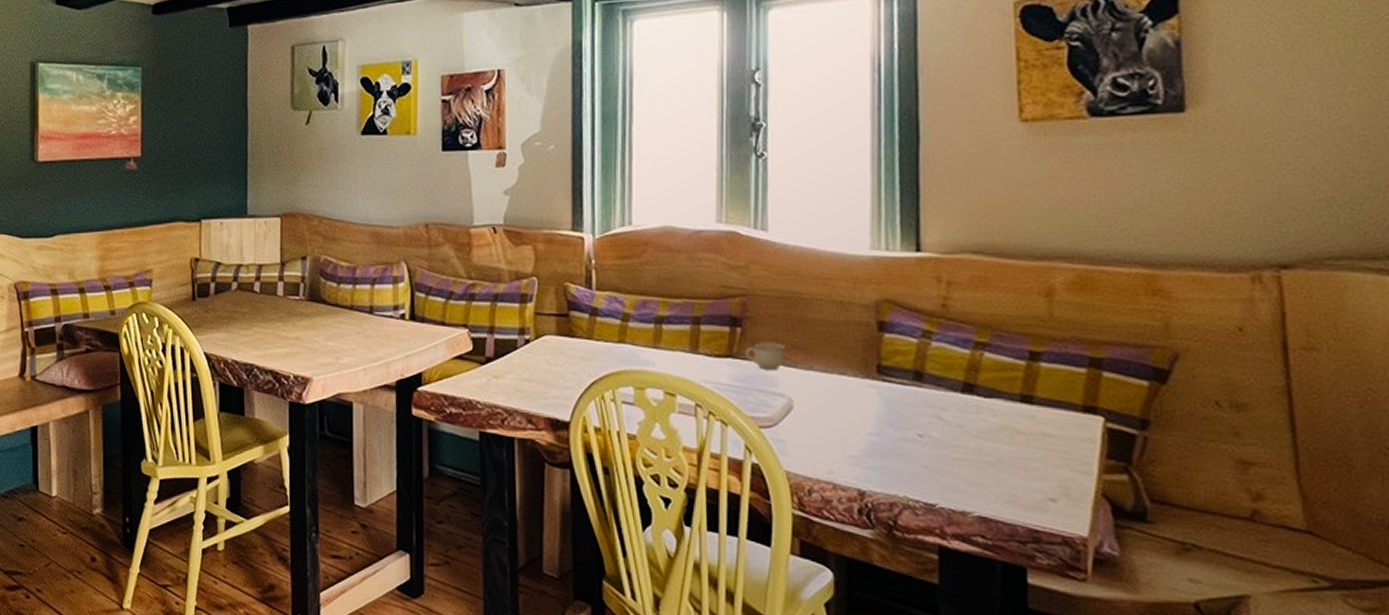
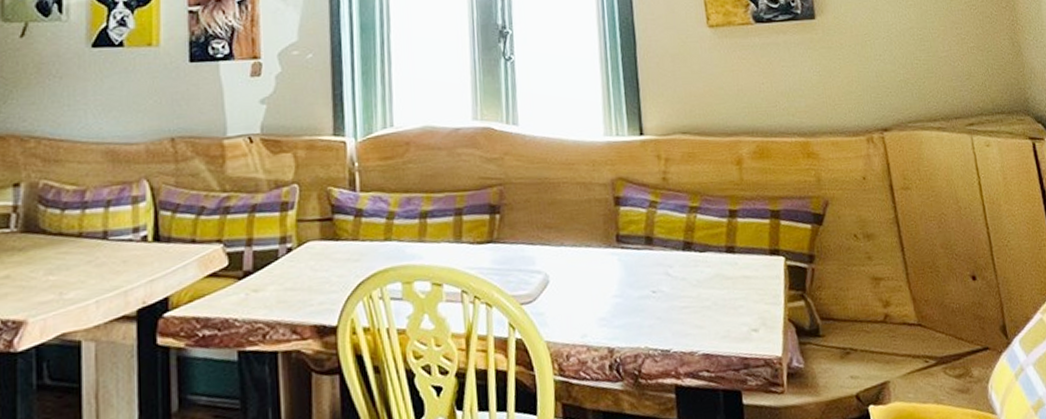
cup: present [745,342,786,369] -> none [504,224,540,250]

